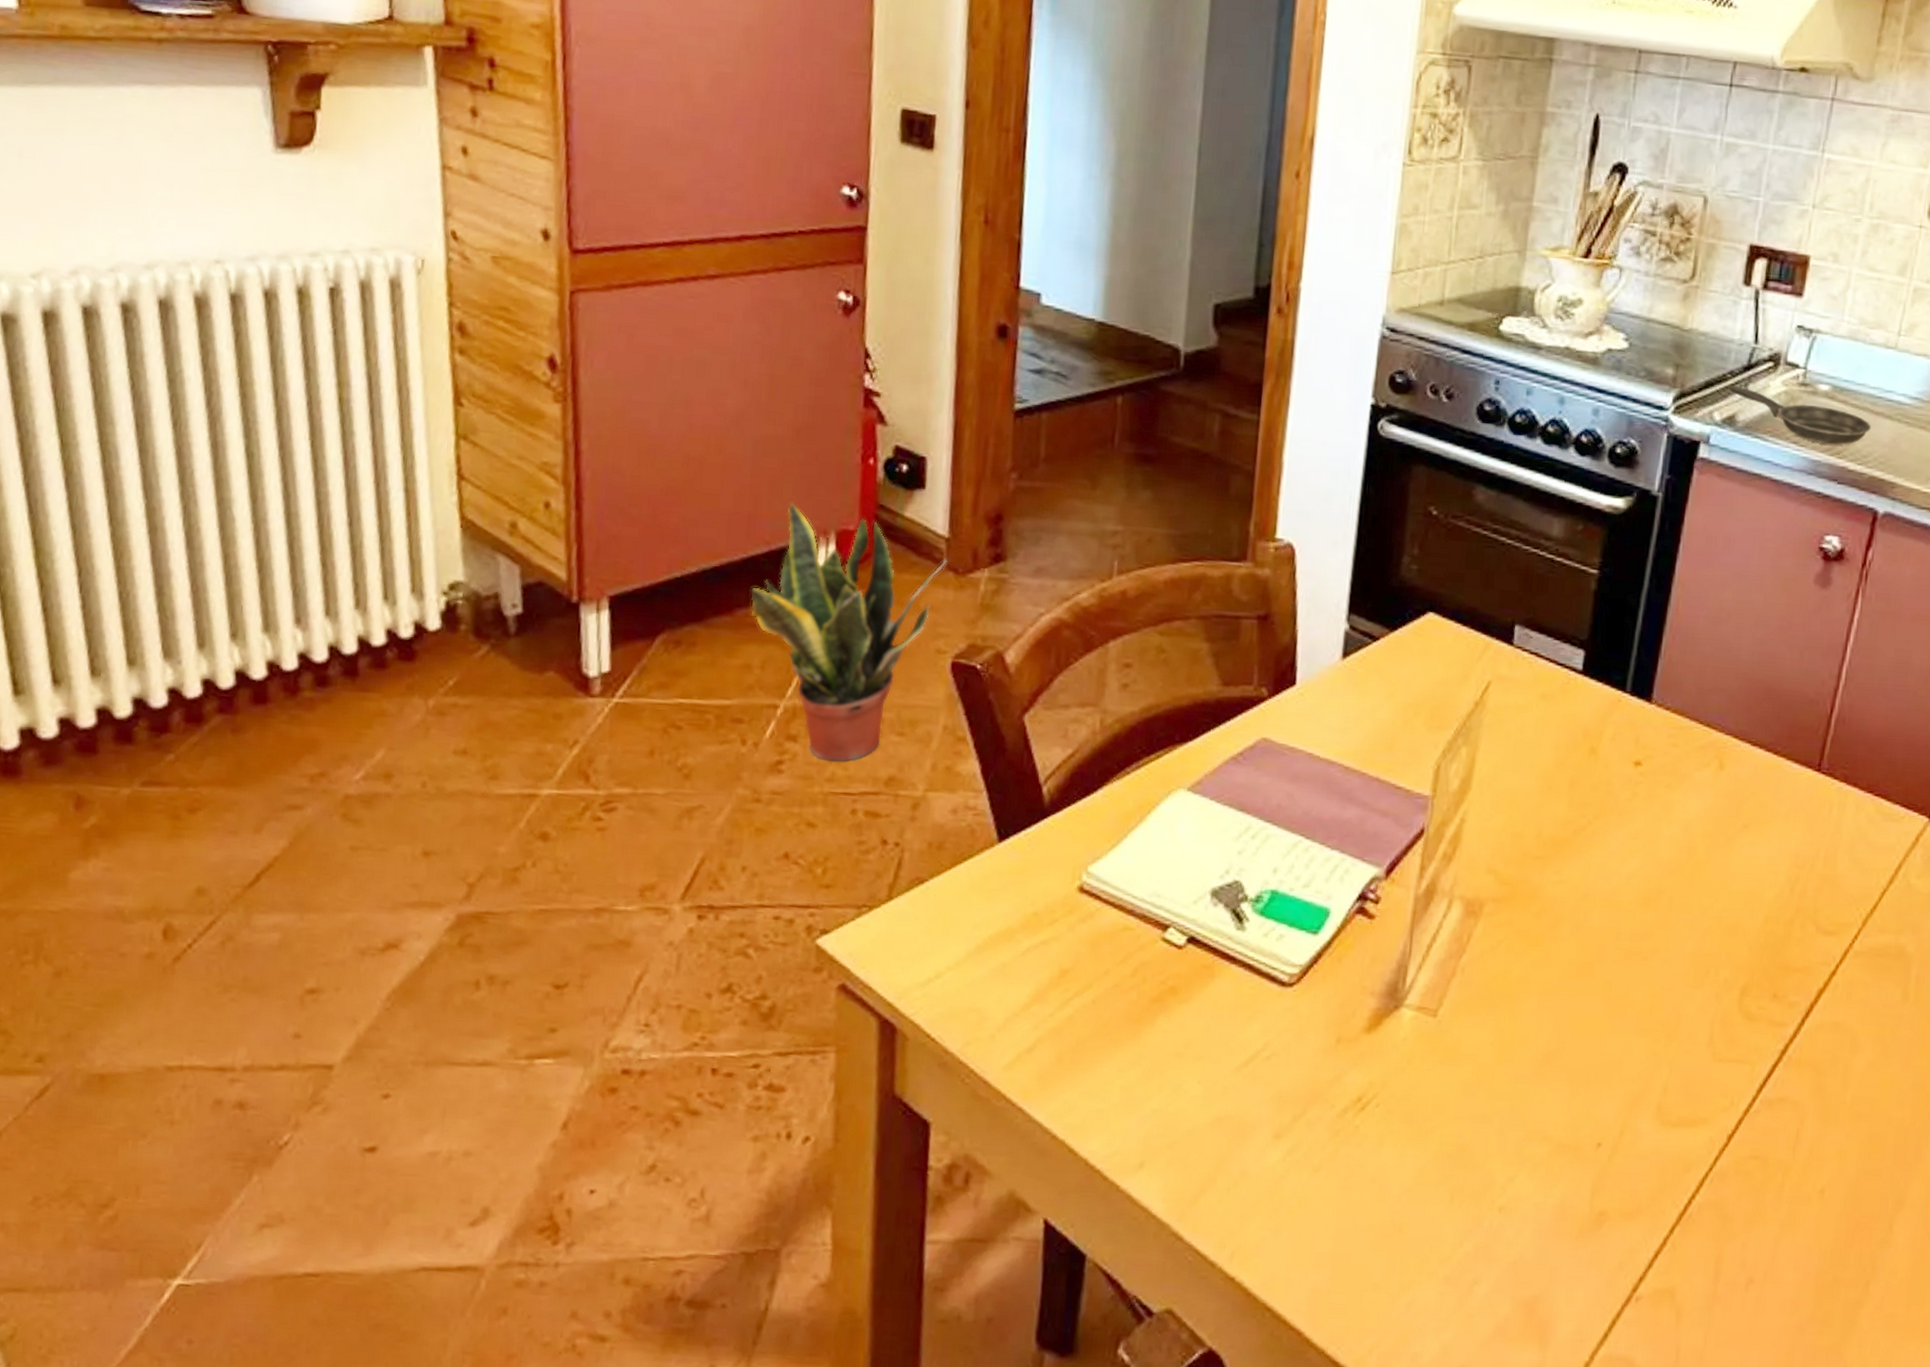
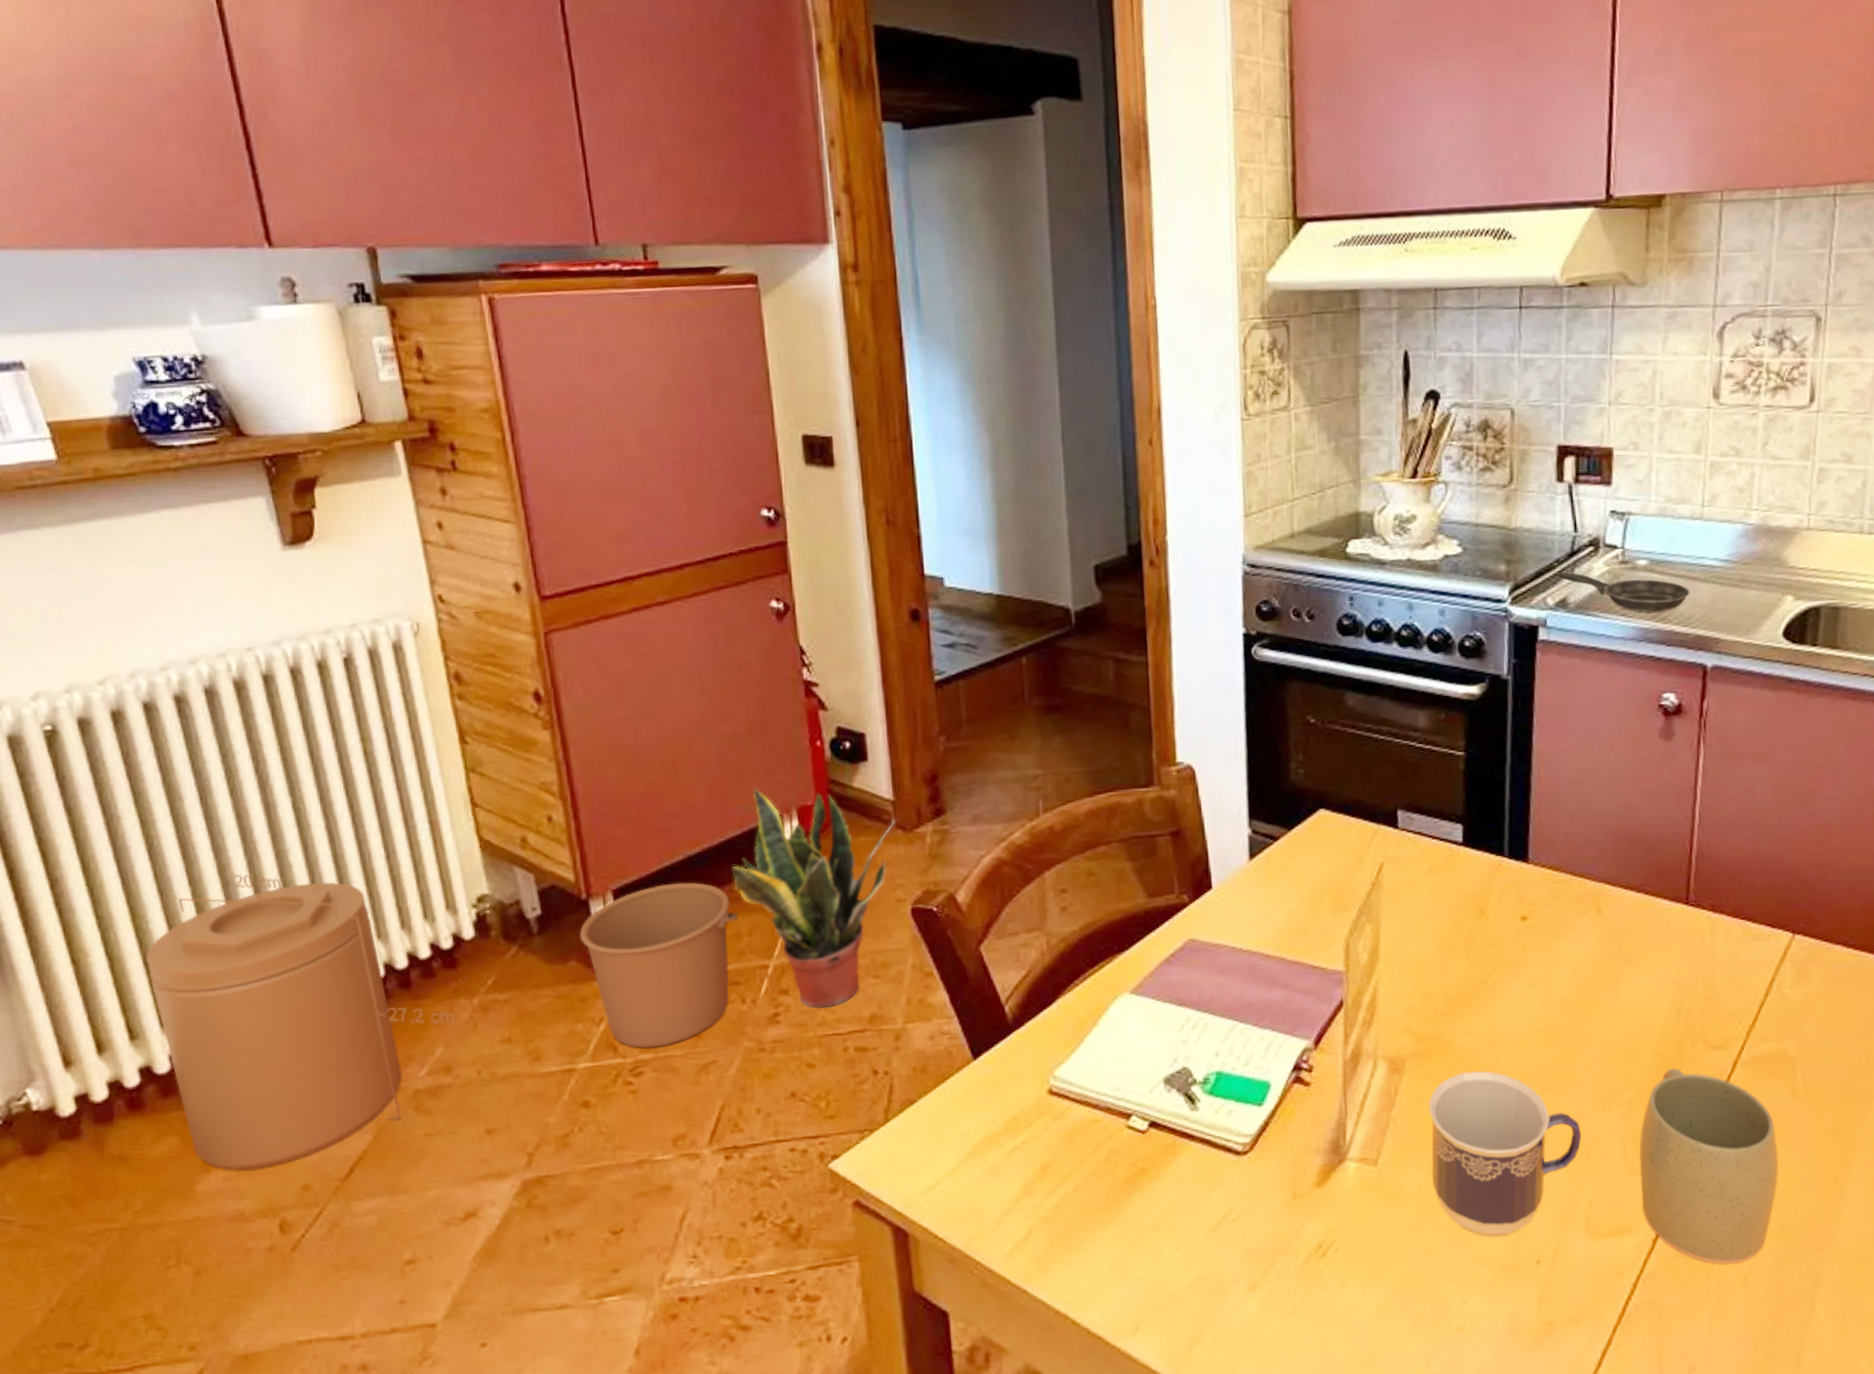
trash can: none [47,519,405,863] -> present [146,874,456,1170]
bucket: none [564,598,752,782] -> present [580,882,739,1049]
cup: none [1494,925,1667,1112] -> present [1428,1070,1582,1237]
mug: none [1721,949,1879,1172] -> present [1639,1068,1779,1264]

